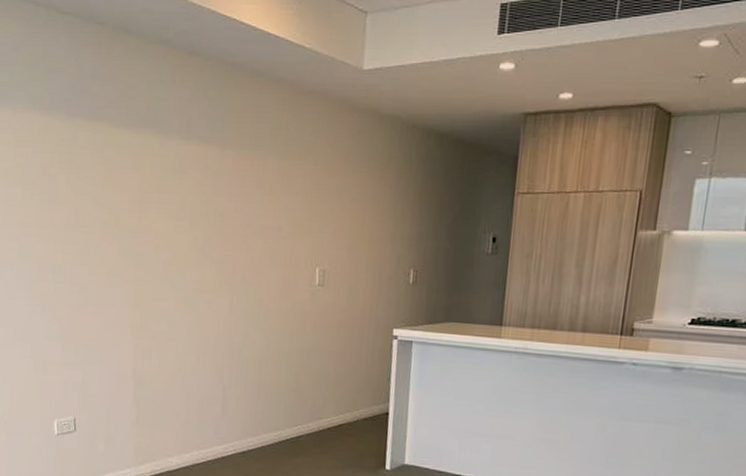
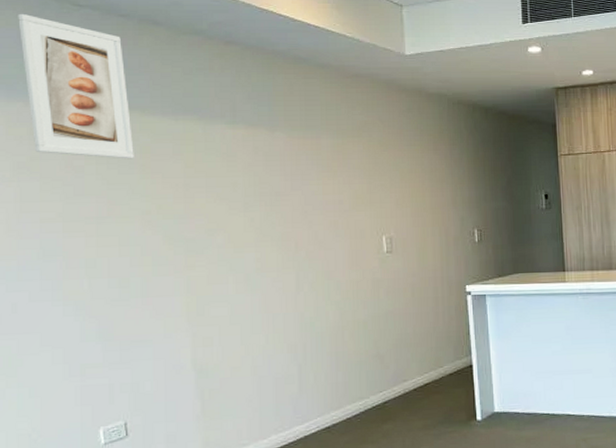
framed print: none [13,21,100,171] -> present [18,13,134,159]

